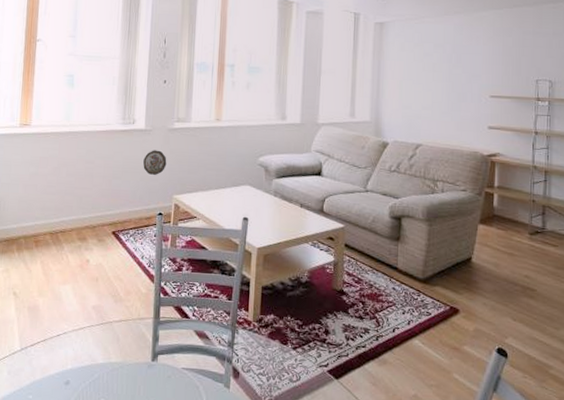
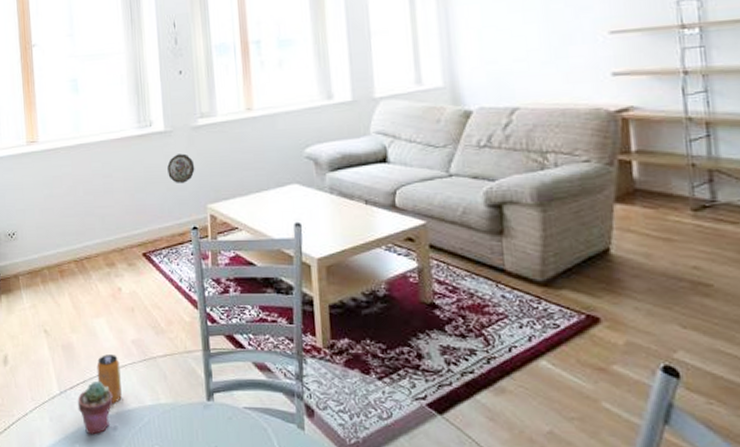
potted succulent: none [35,340,69,388] -> present [77,380,113,435]
beverage can: none [57,317,79,361] -> present [97,354,122,404]

